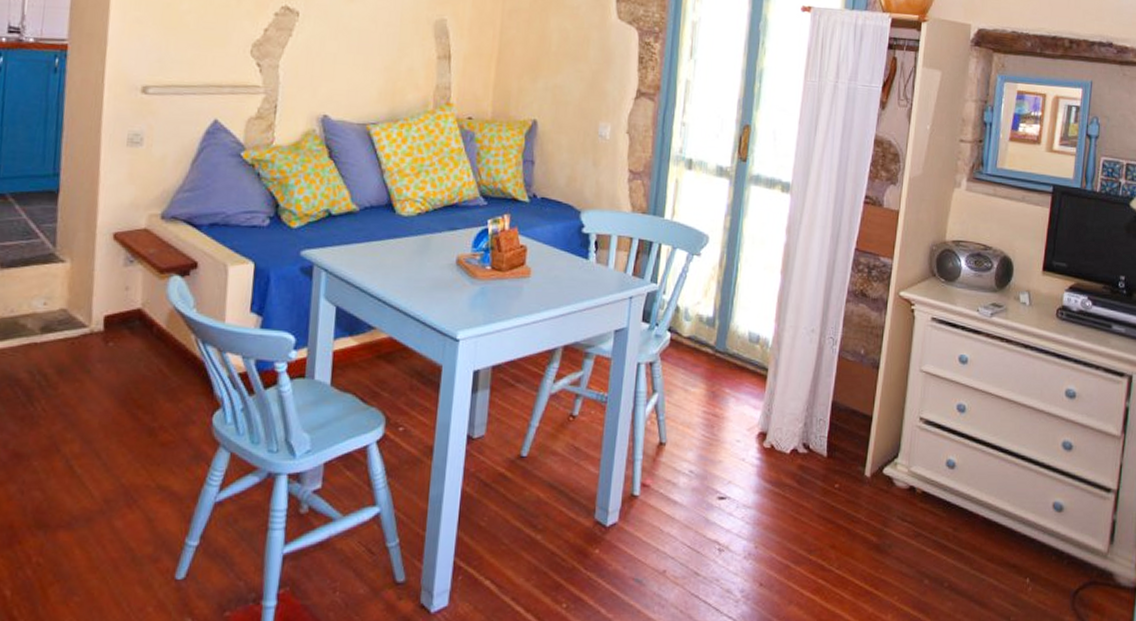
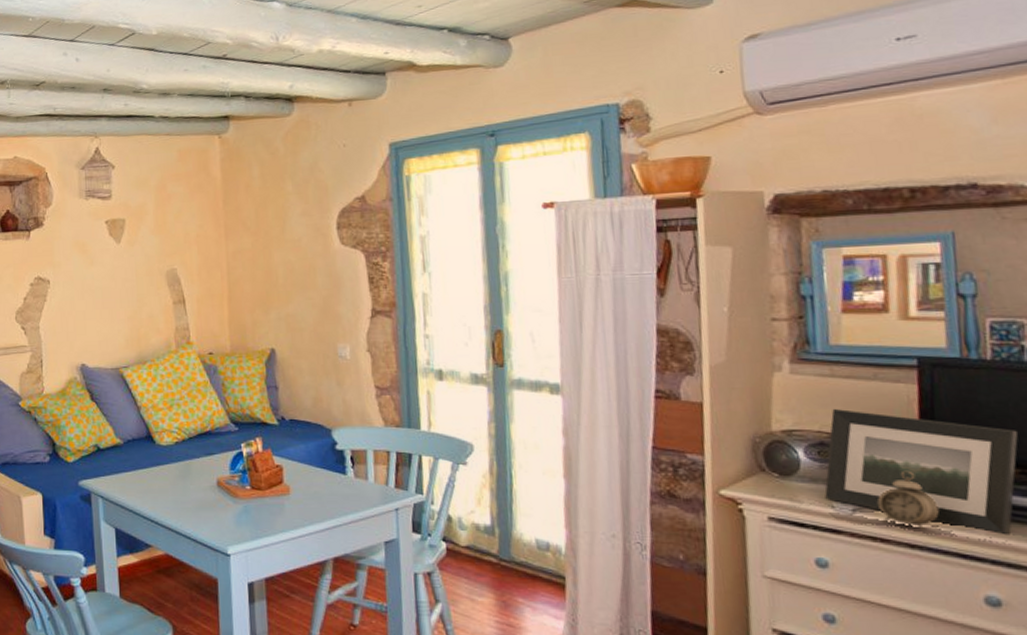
picture frame: none [974,224,1107,339] -> present [824,408,1019,536]
alarm clock: none [1009,281,1048,334] -> present [878,470,939,532]

